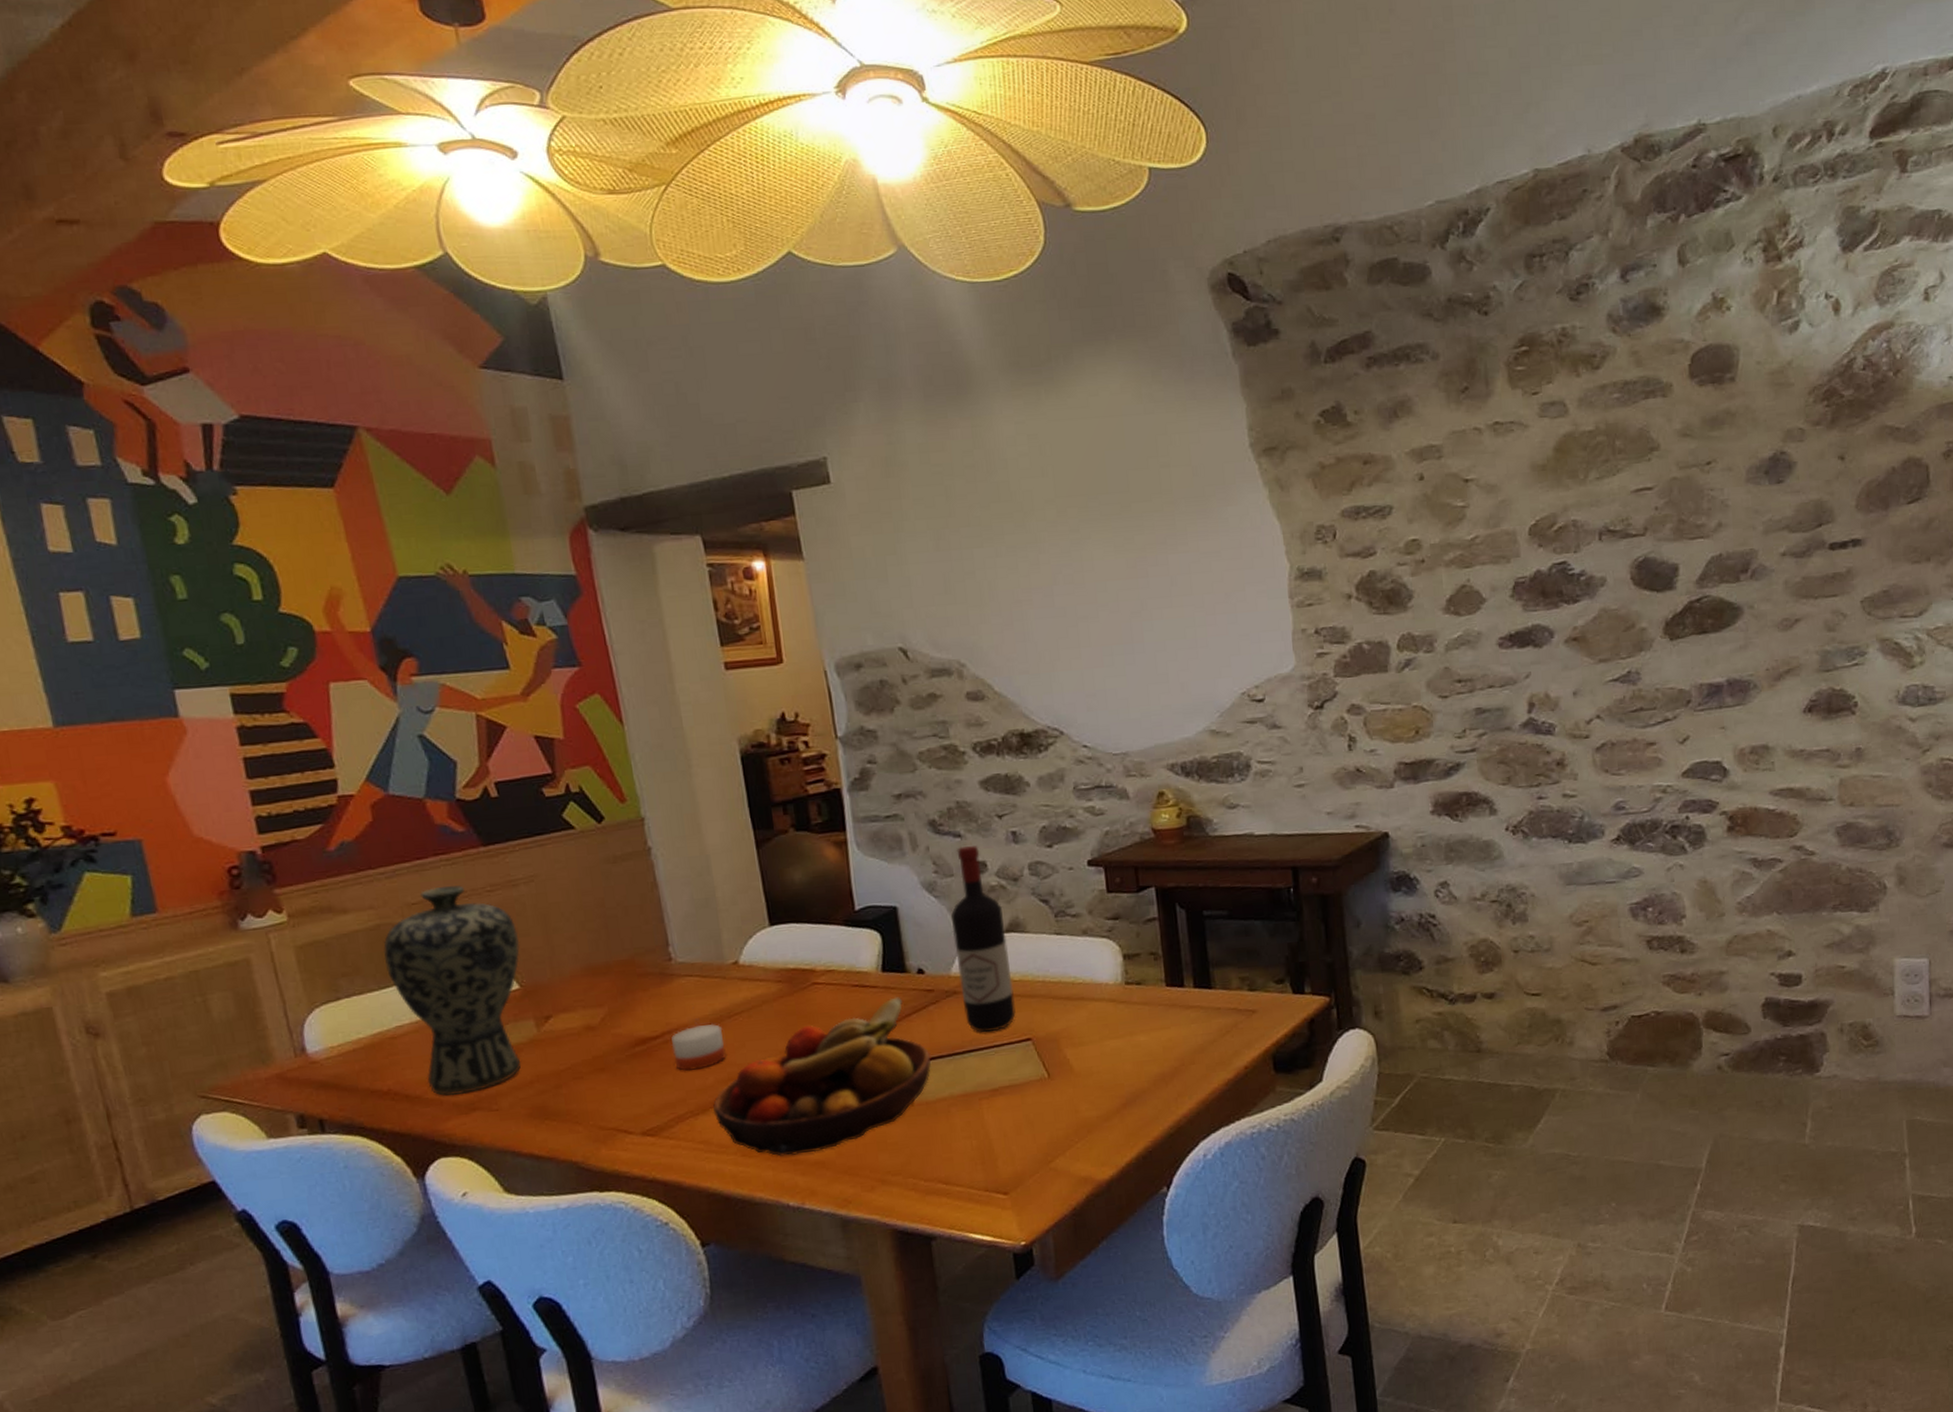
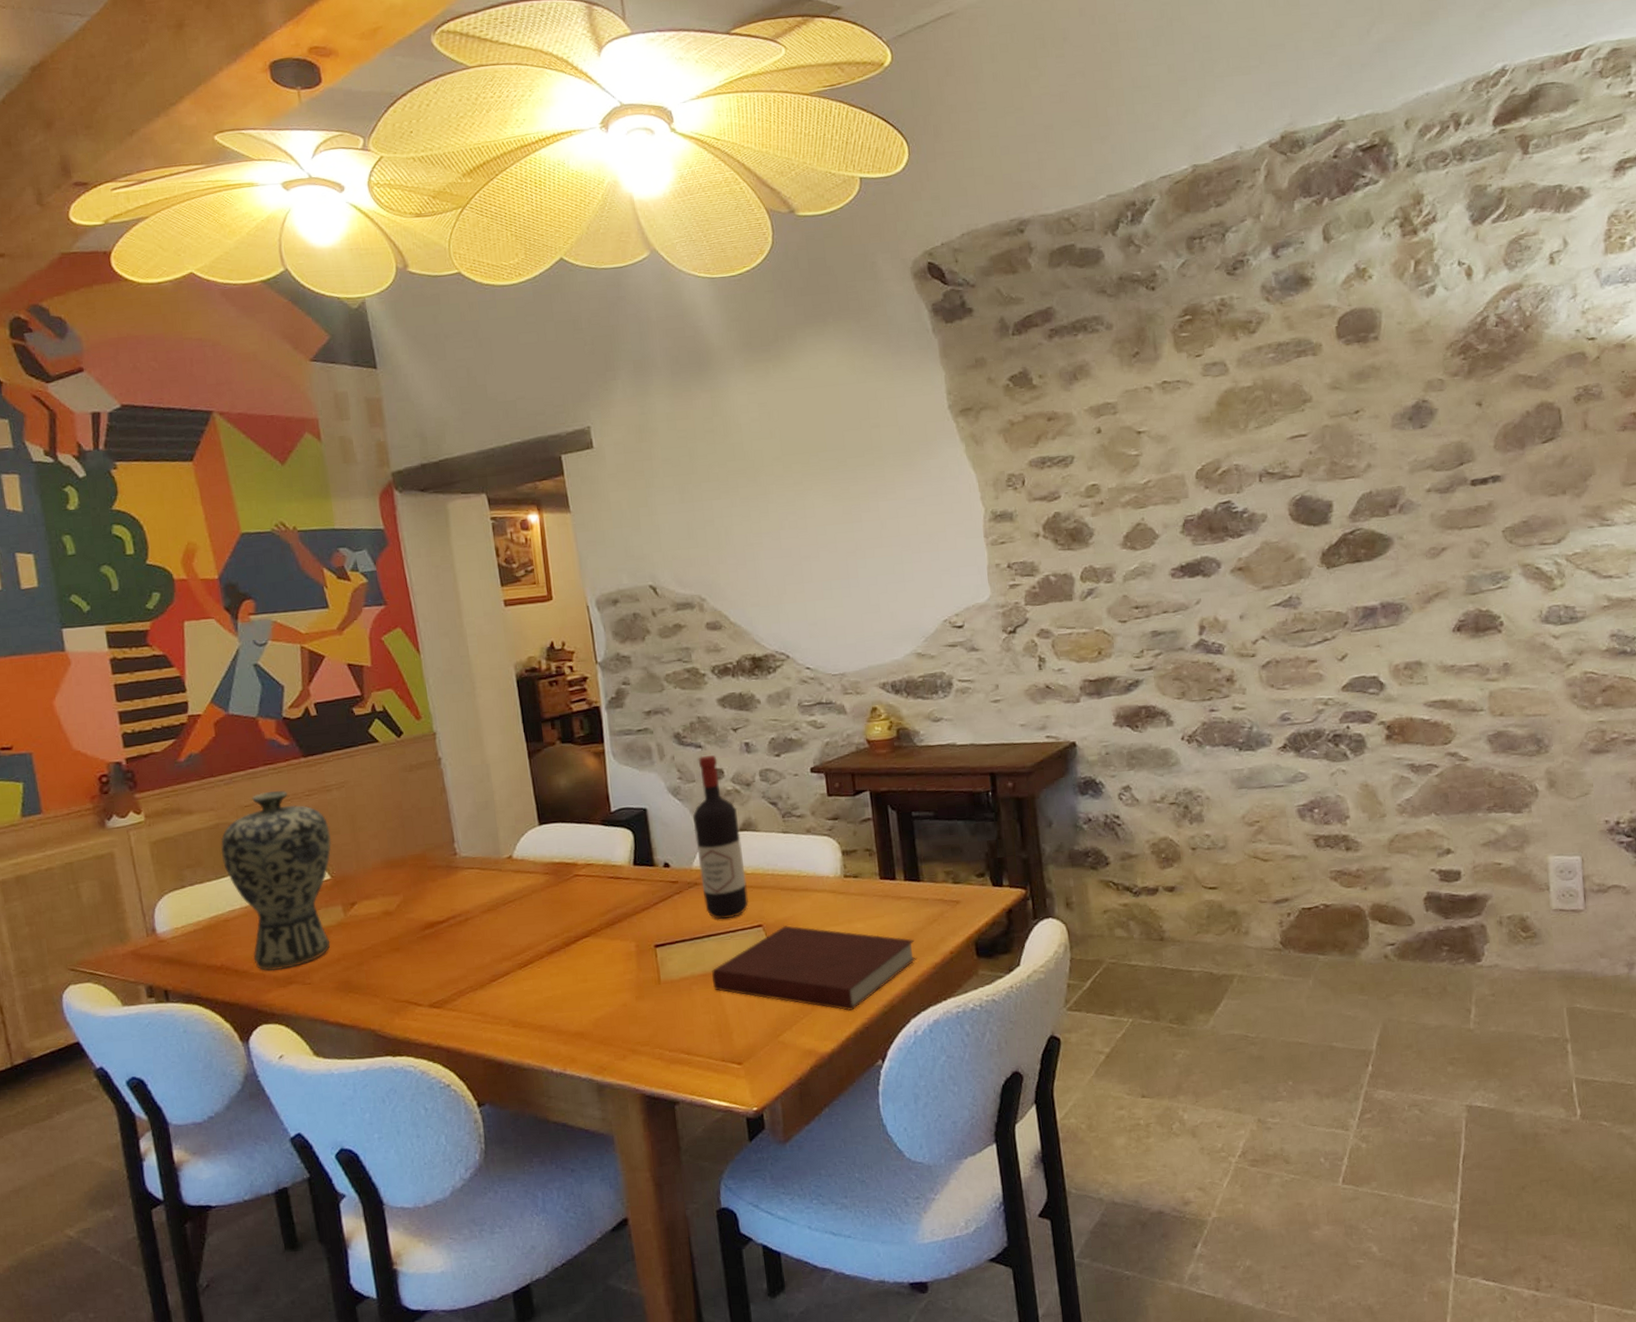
candle: present [671,1023,726,1071] -> none [455,910,501,951]
fruit bowl: present [713,997,931,1157] -> none [489,887,675,1028]
notebook: none [973,1039,1208,1133] -> present [712,925,917,1011]

